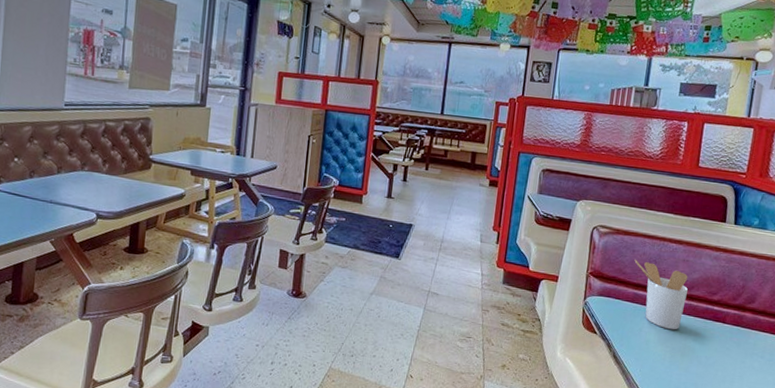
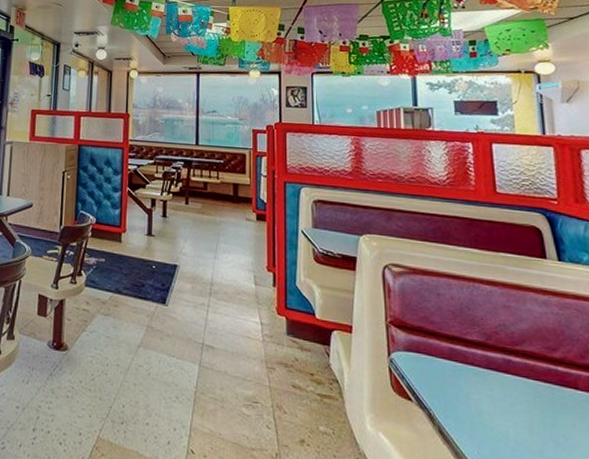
utensil holder: present [634,259,688,330] -> none [442,304,519,398]

